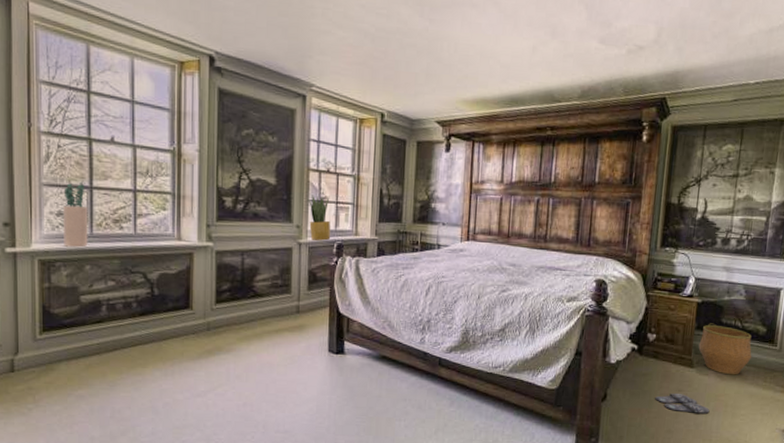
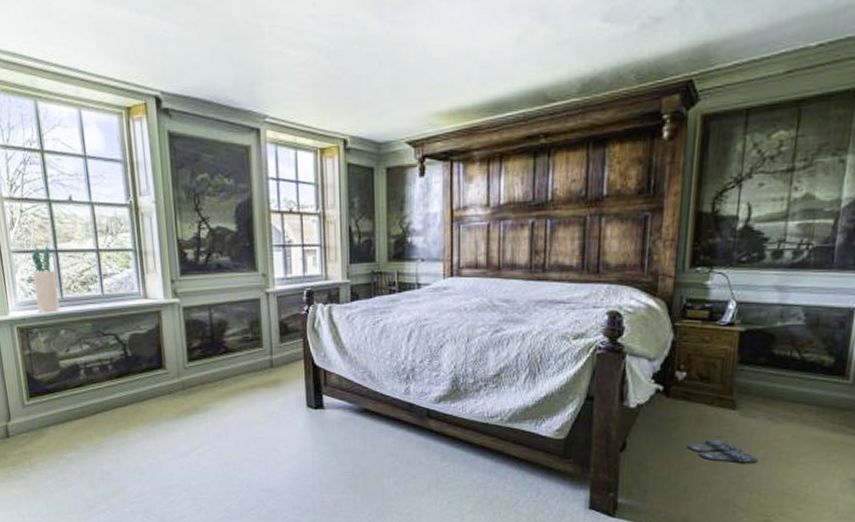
planter: present [308,194,331,242] -> none [271,238,300,290]
basket: present [698,323,752,375] -> none [742,355,814,417]

